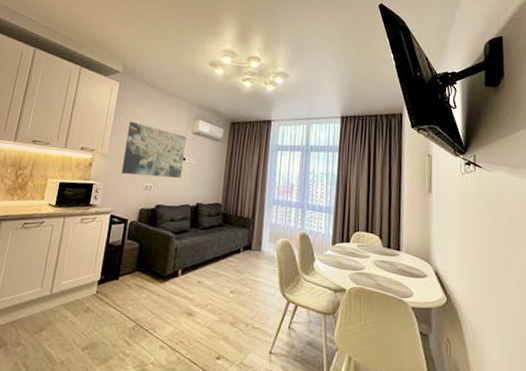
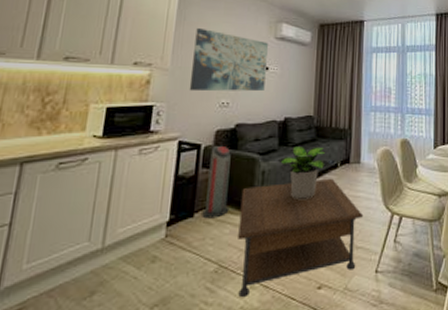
air purifier: none [125,222,151,284] -> present [202,145,231,219]
coffee table: none [150,260,261,355] -> present [238,178,364,298]
potted plant: none [188,228,236,277] -> present [277,145,333,199]

